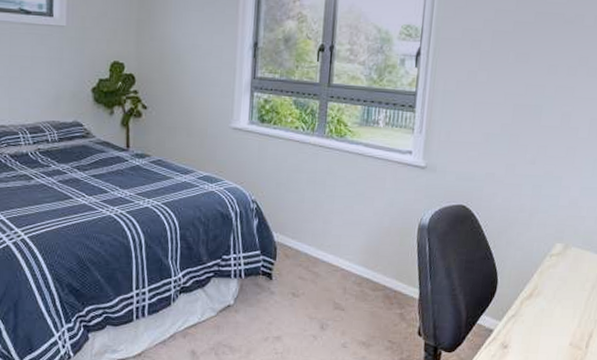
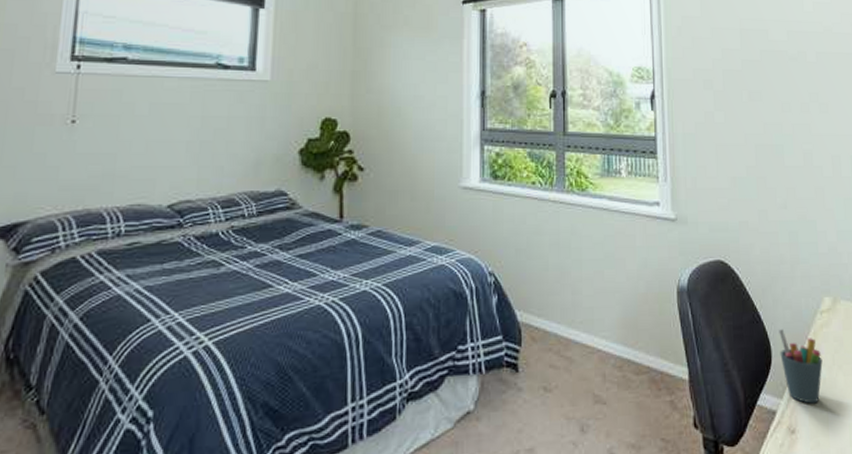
pen holder: none [505,265,544,327] -> present [779,328,823,404]

